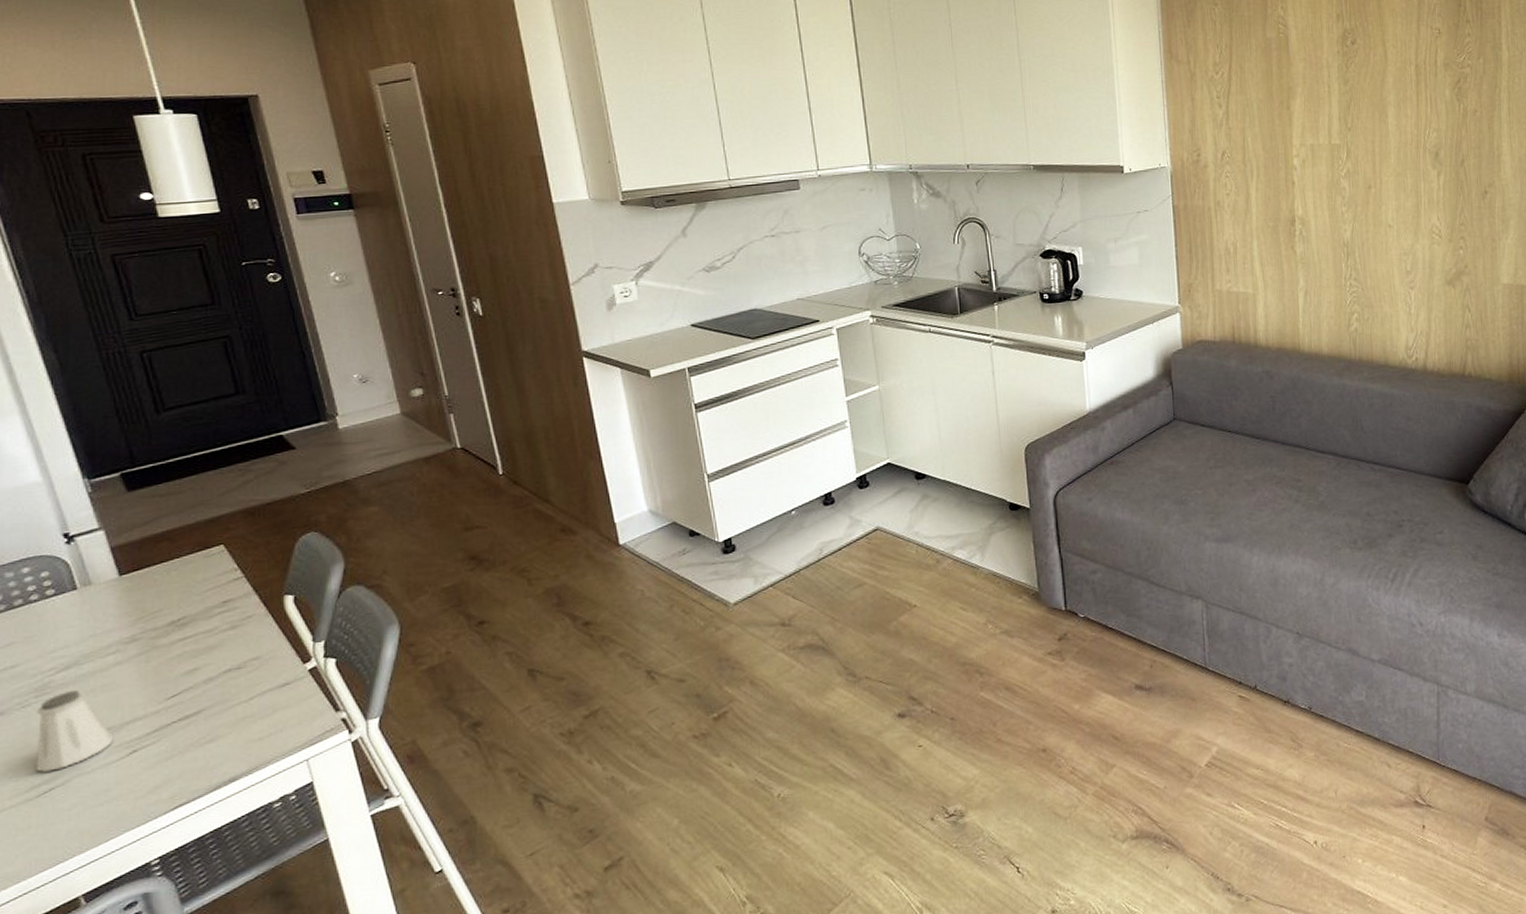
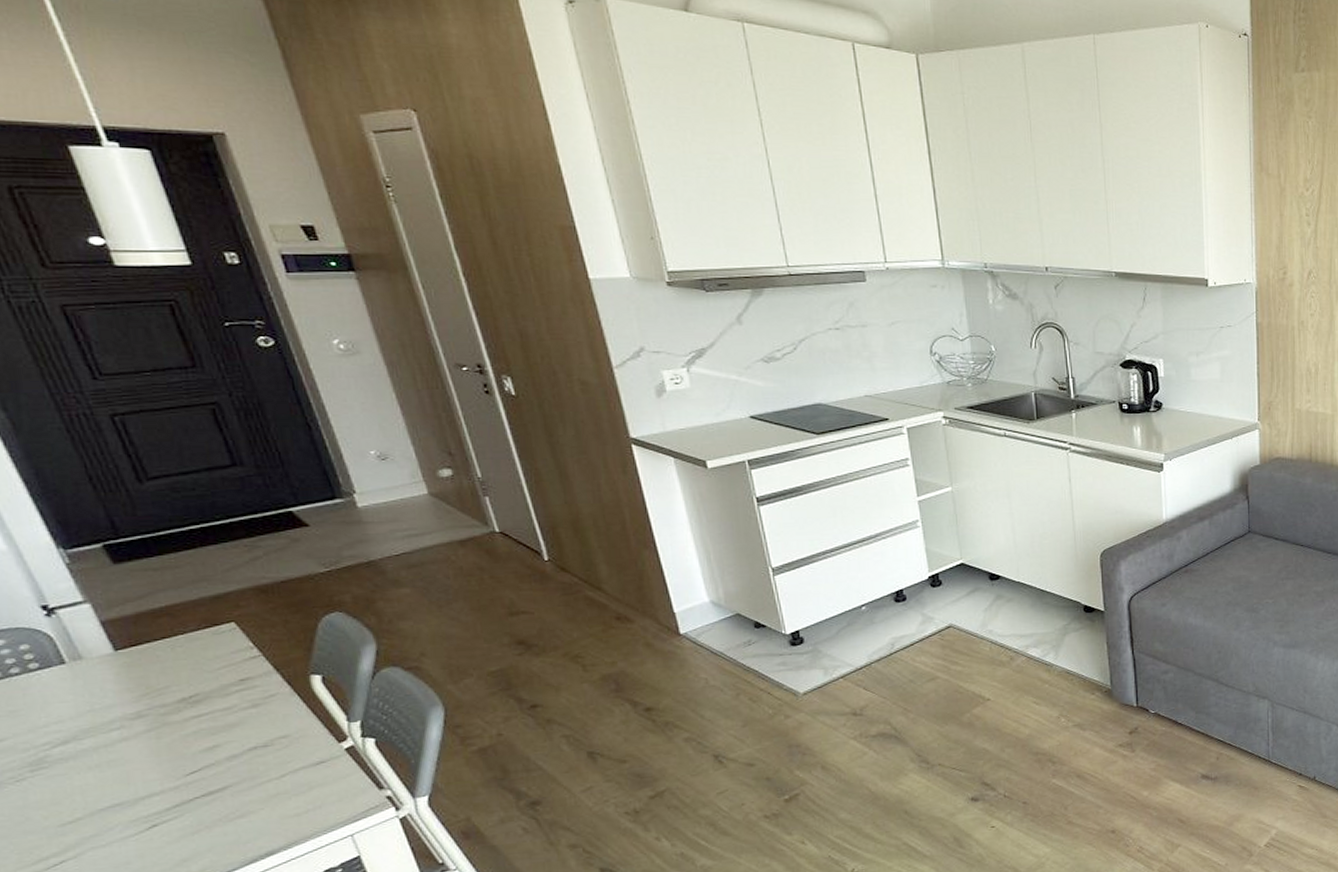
saltshaker: present [36,690,113,772] -> none [33,765,128,846]

